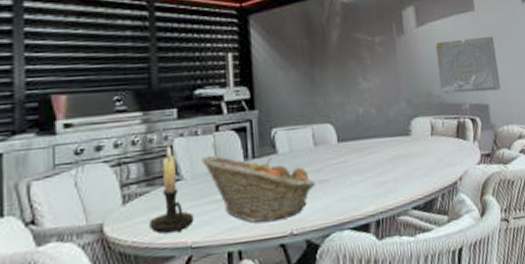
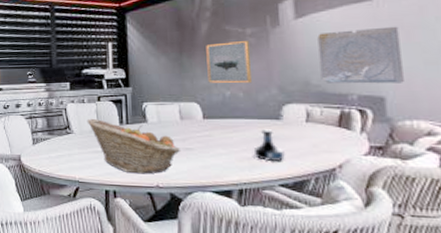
candle holder: present [149,146,194,234] -> none [50,108,81,170]
wall art: none [337,49,382,100] -> present [206,40,252,84]
tequila bottle: none [387,147,416,183] -> present [253,129,285,163]

